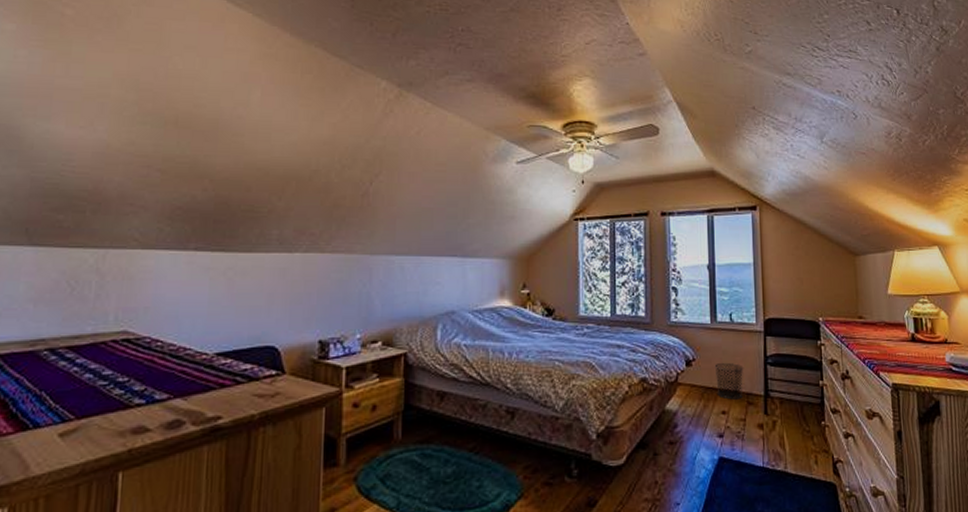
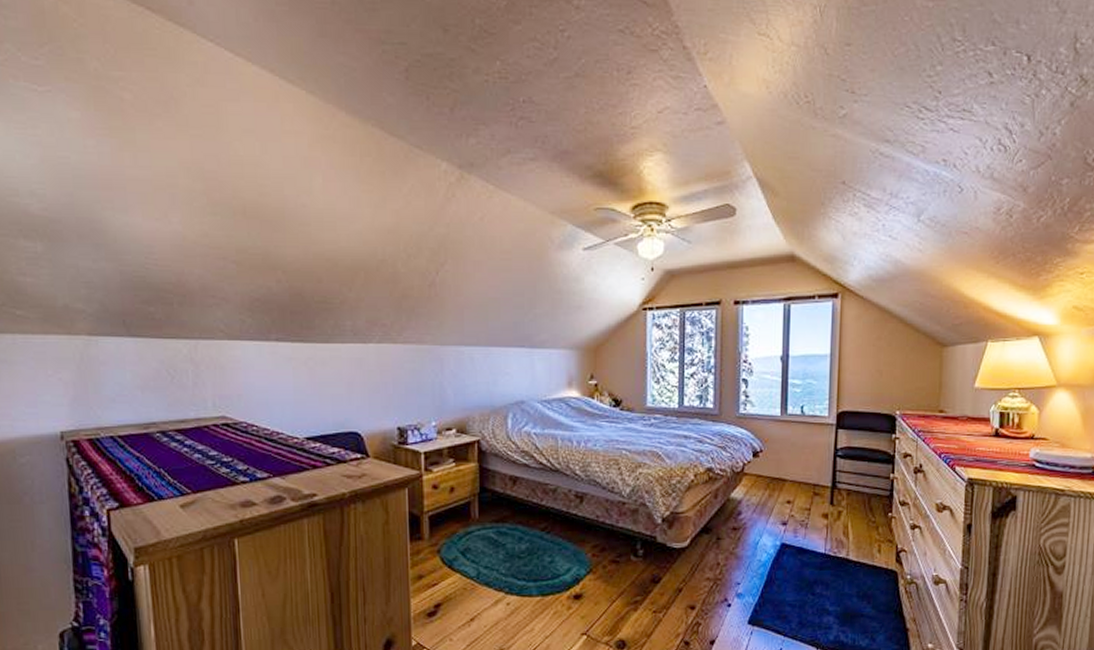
waste bin: present [714,362,744,400] -> none [782,454,813,490]

